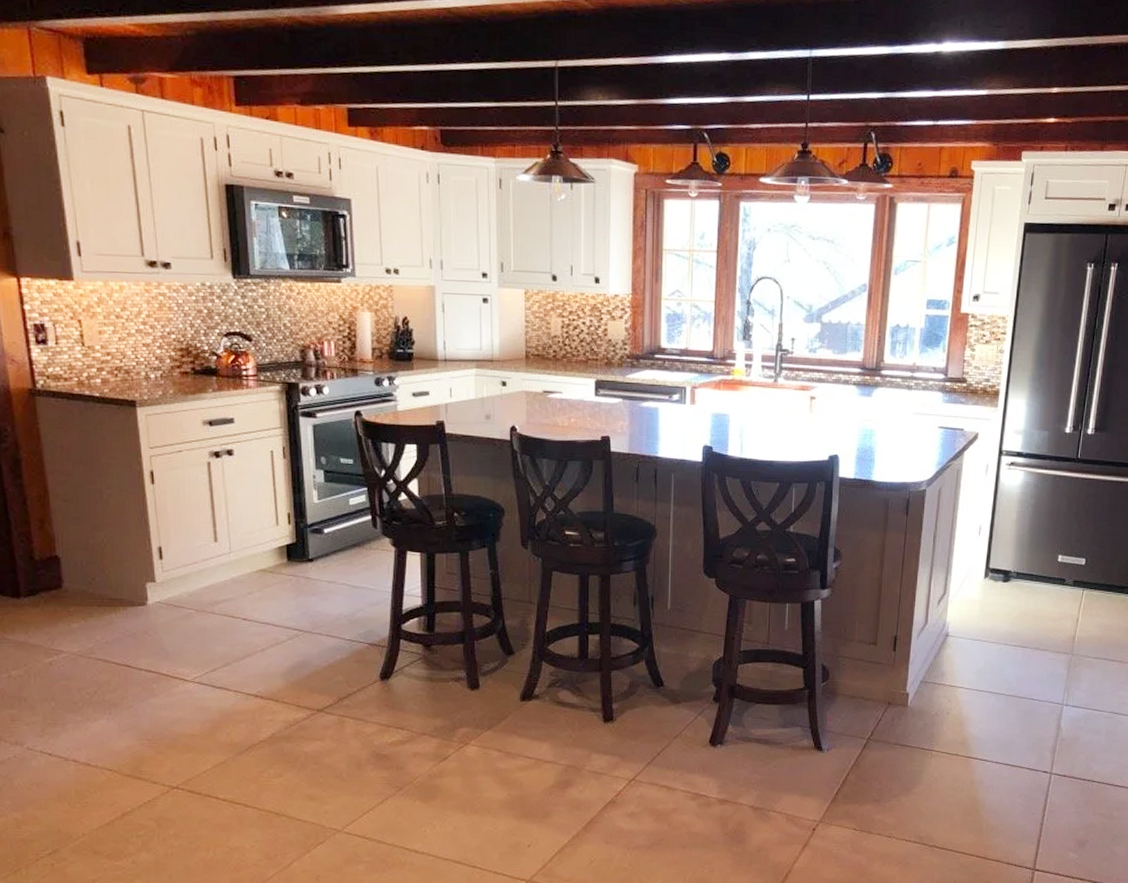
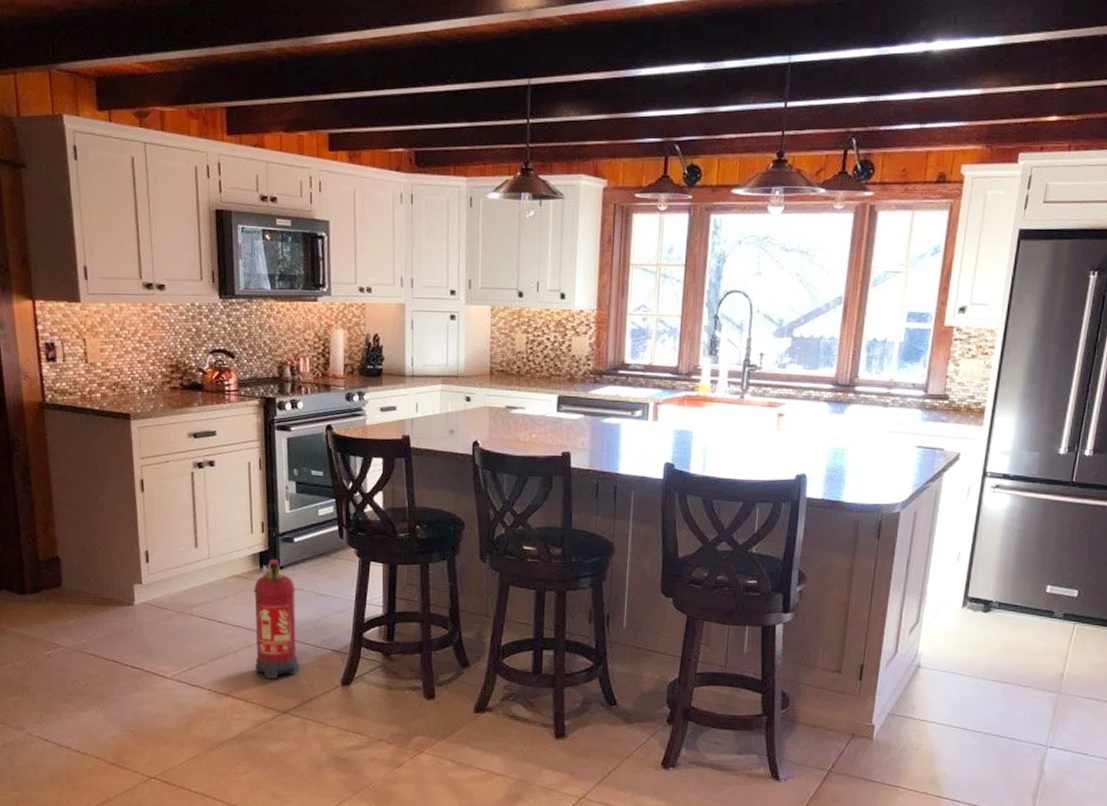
fire extinguisher: none [281,551,334,676] -> present [253,559,299,679]

